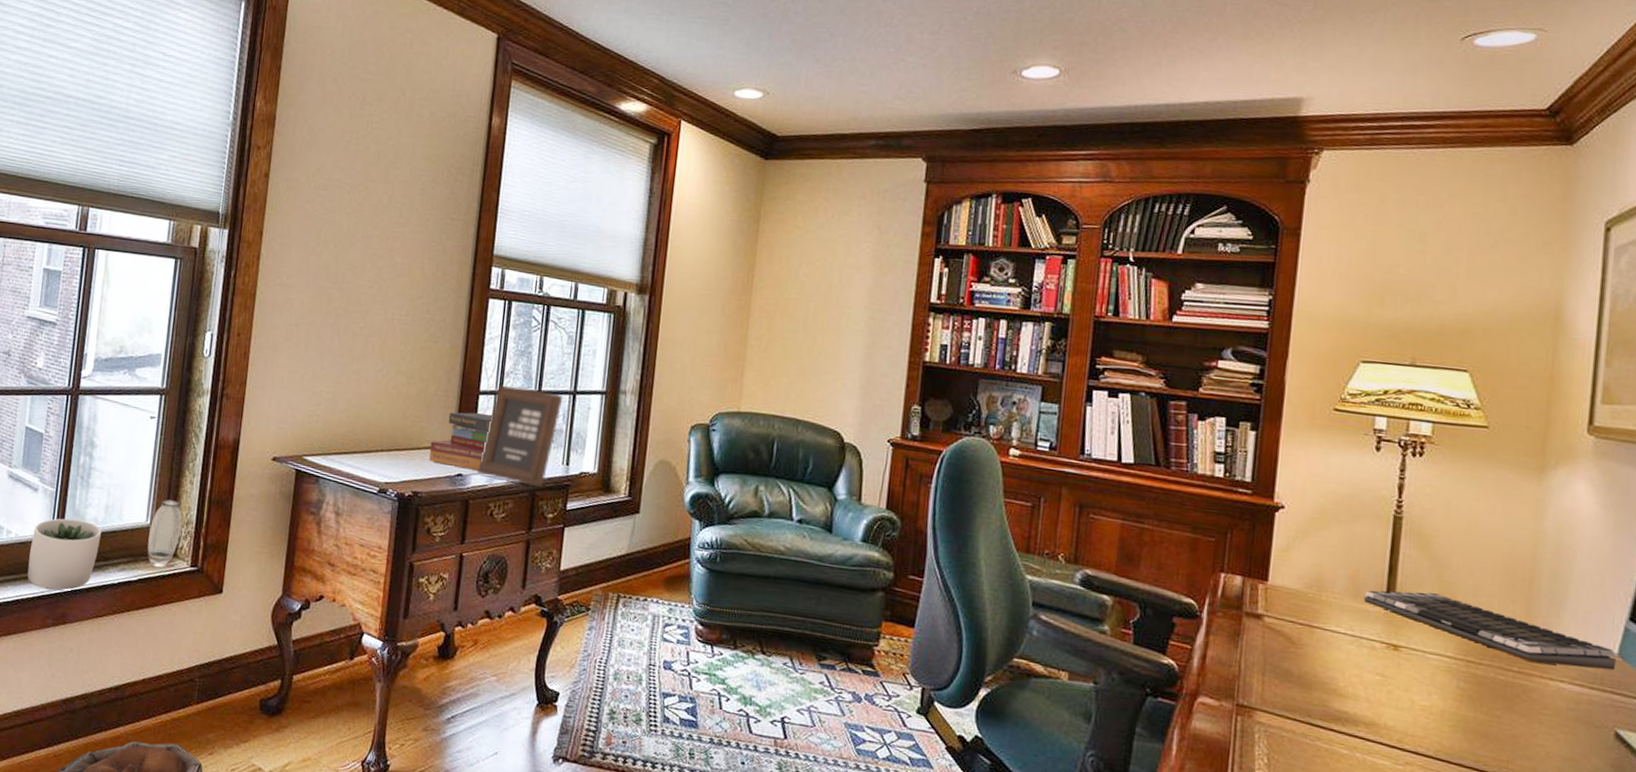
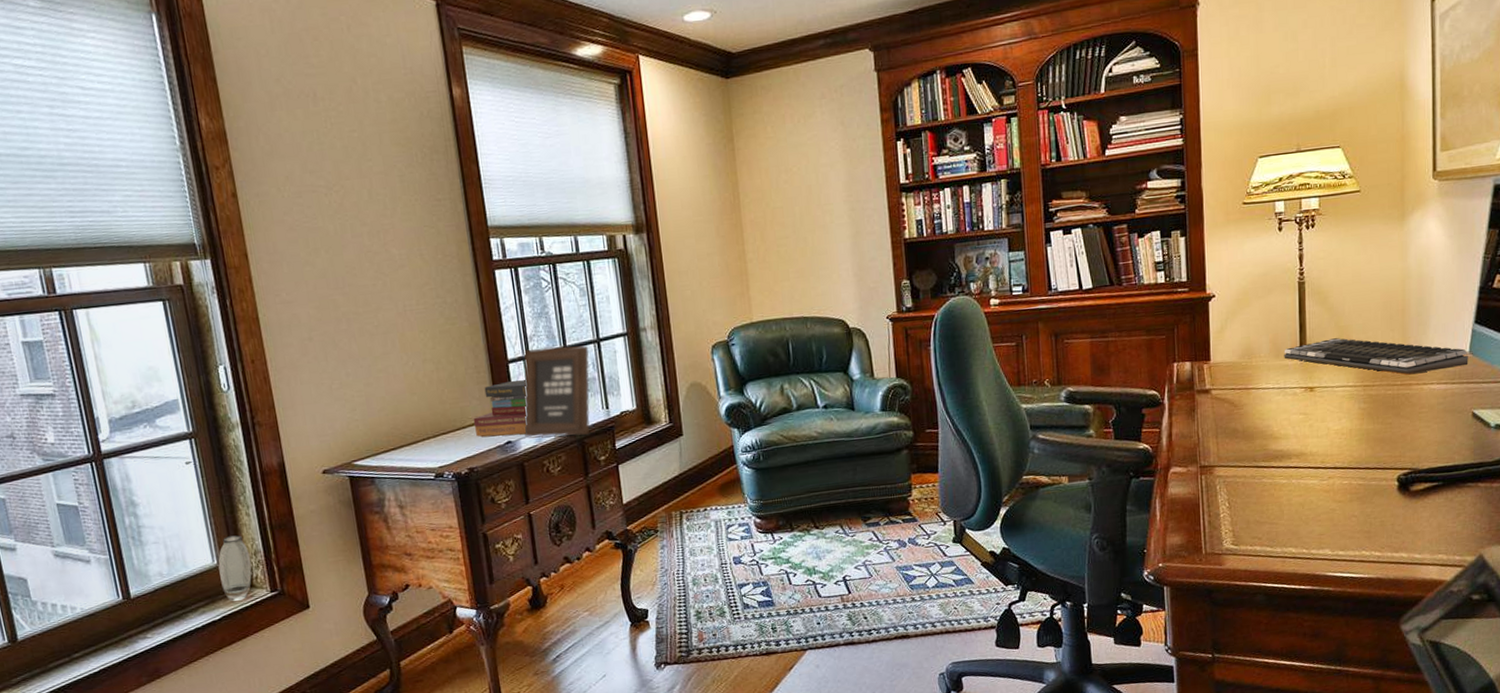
planter: present [27,518,102,591] -> none [98,577,174,652]

